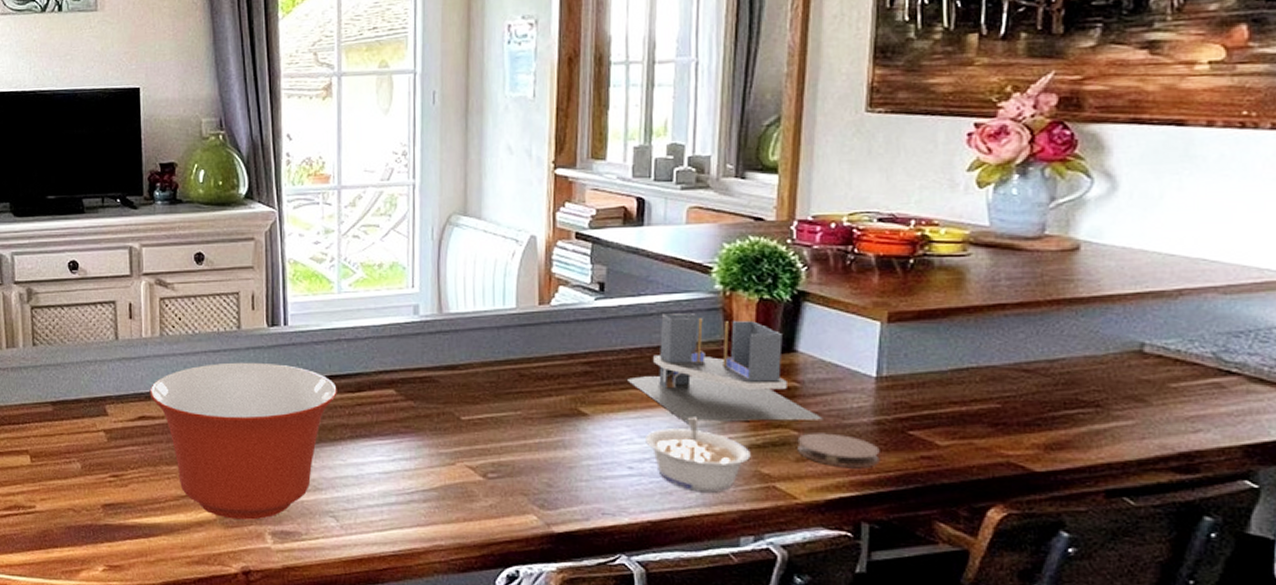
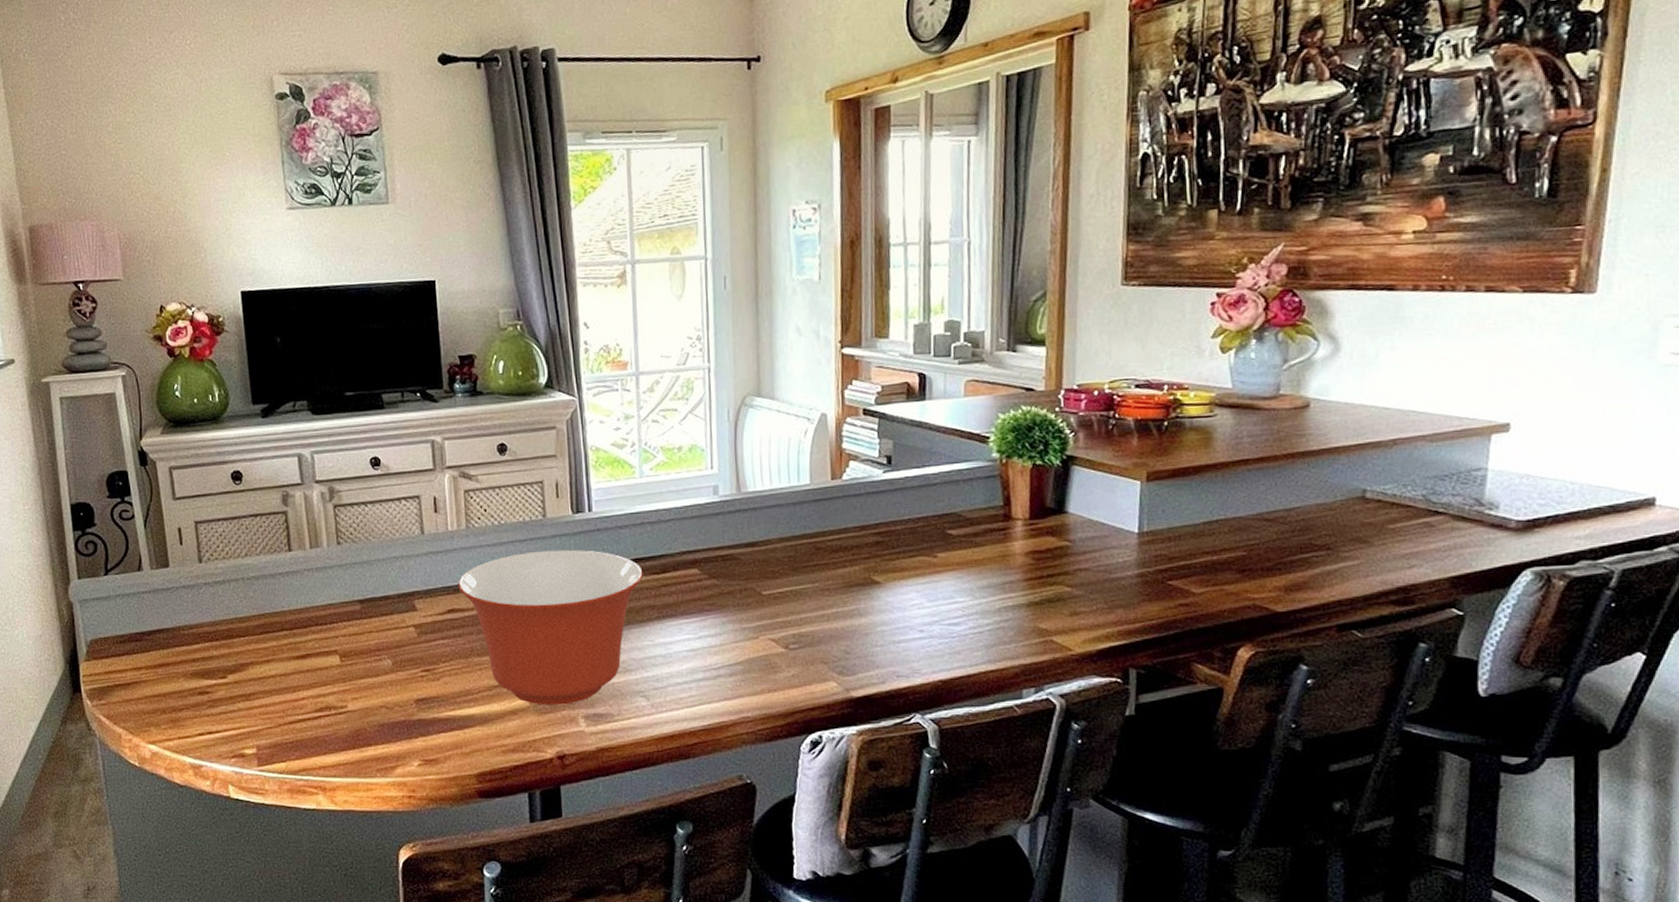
utensil holder: present [626,313,823,422] -> none [914,481,1093,584]
legume: present [645,417,751,493] -> none [934,579,1030,650]
coaster: present [797,433,880,467] -> none [1070,587,1144,618]

